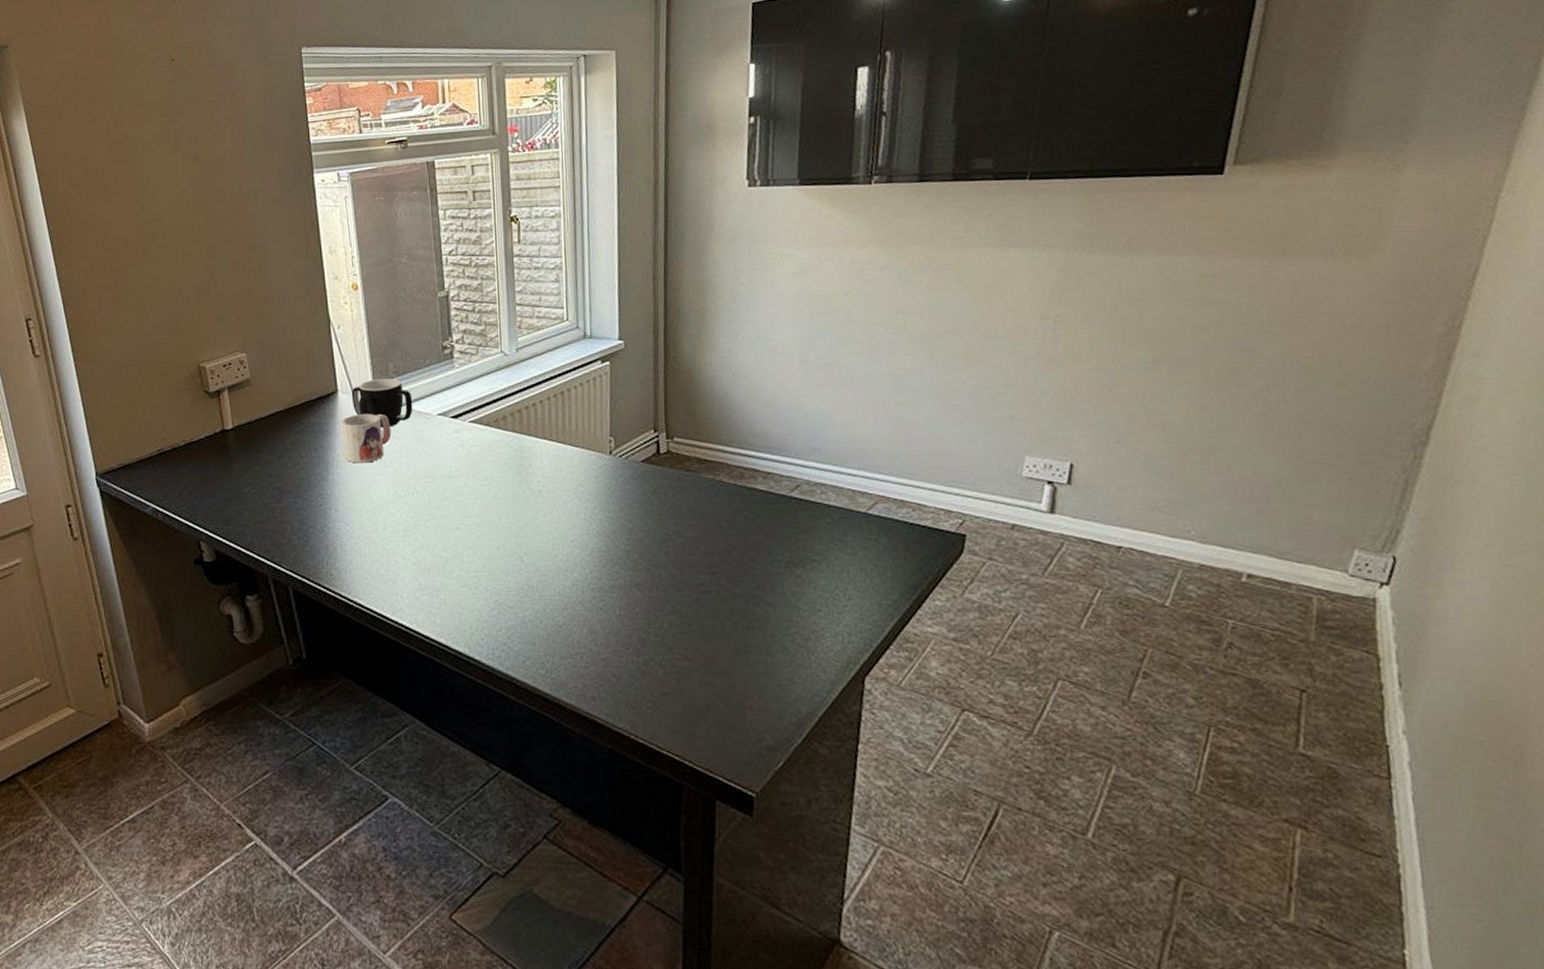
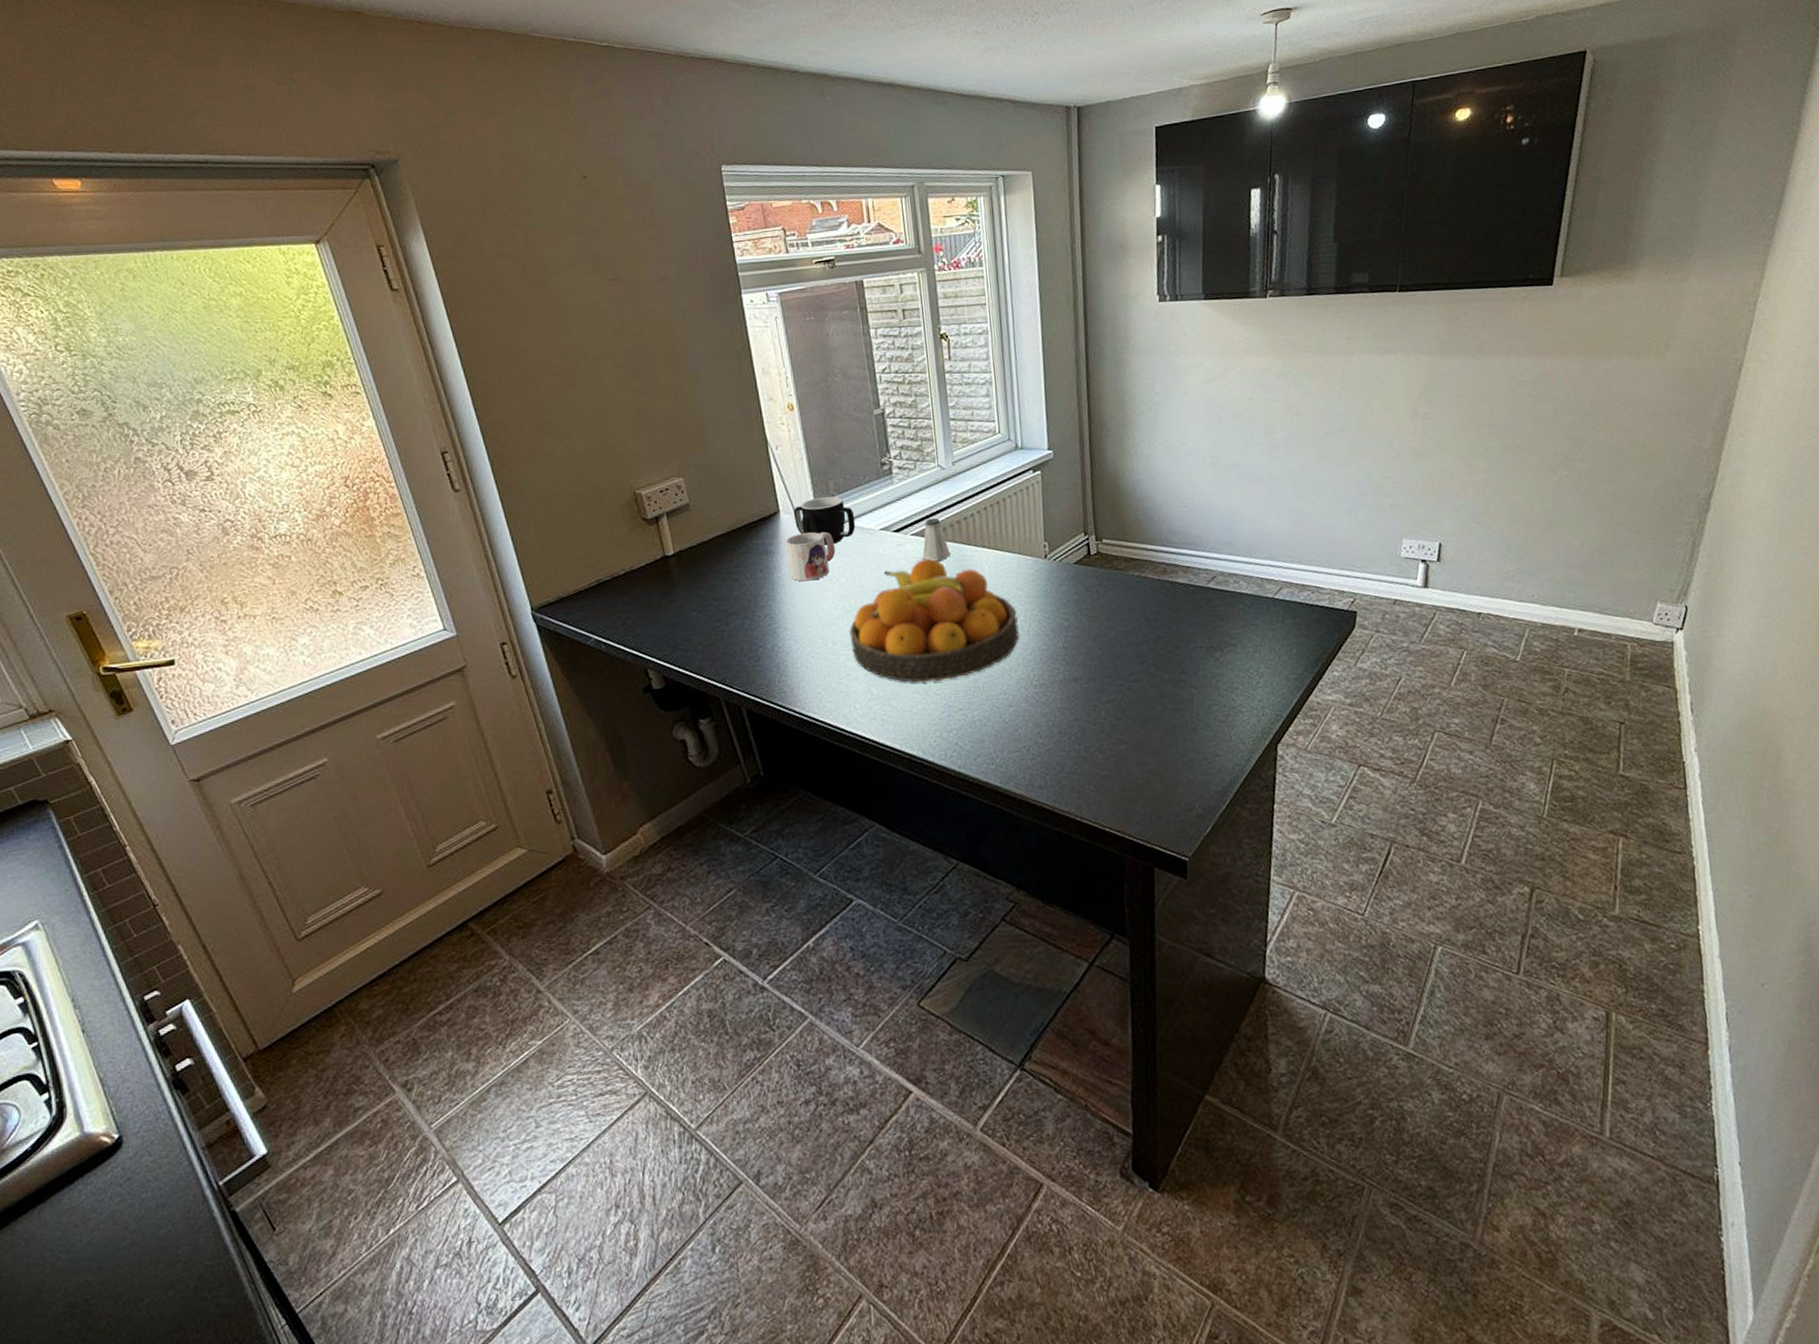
fruit bowl: none [400,447,578,576] -> present [849,558,1019,682]
saltshaker: none [480,405,509,450] -> present [922,518,950,561]

